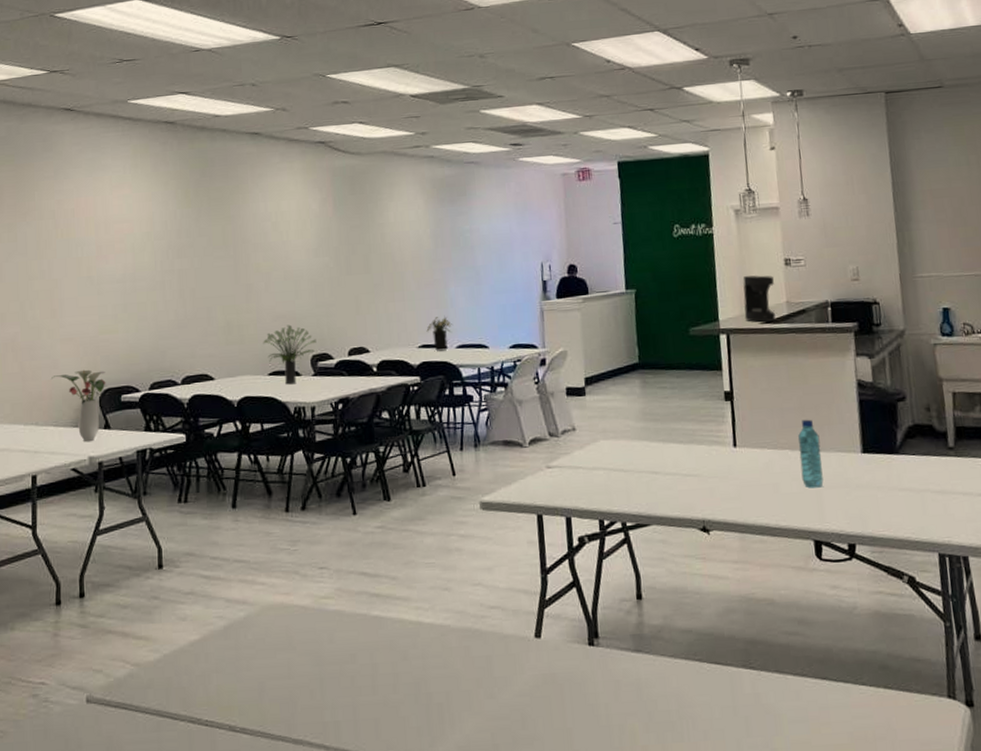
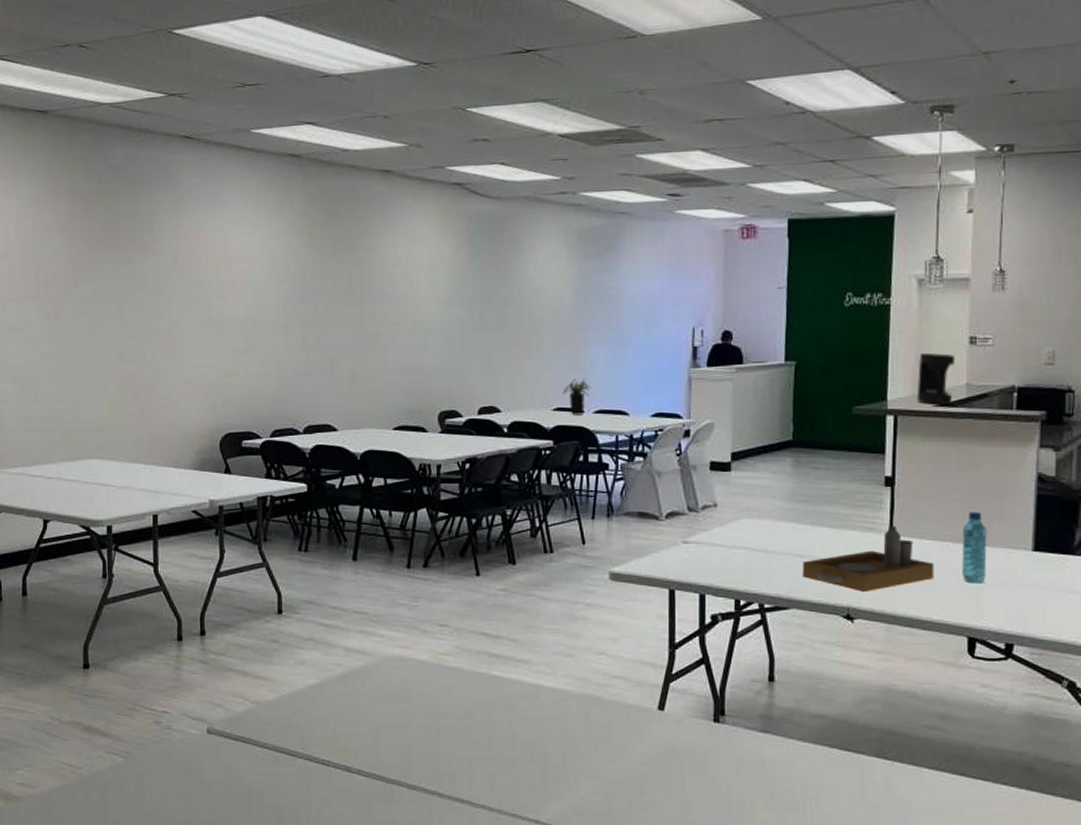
flower arrangement: present [51,369,106,441] -> none [172,412,227,484]
flower arrangement: present [263,324,317,385] -> none [389,378,445,441]
serving tray: none [658,437,778,503] -> present [802,526,934,592]

